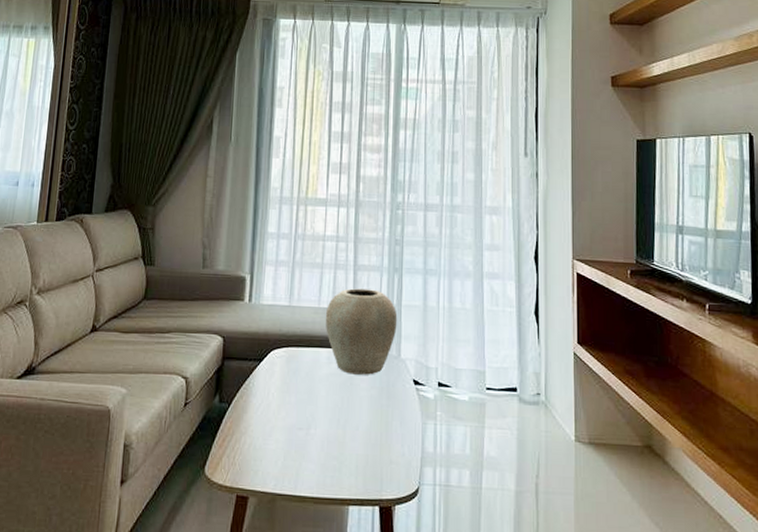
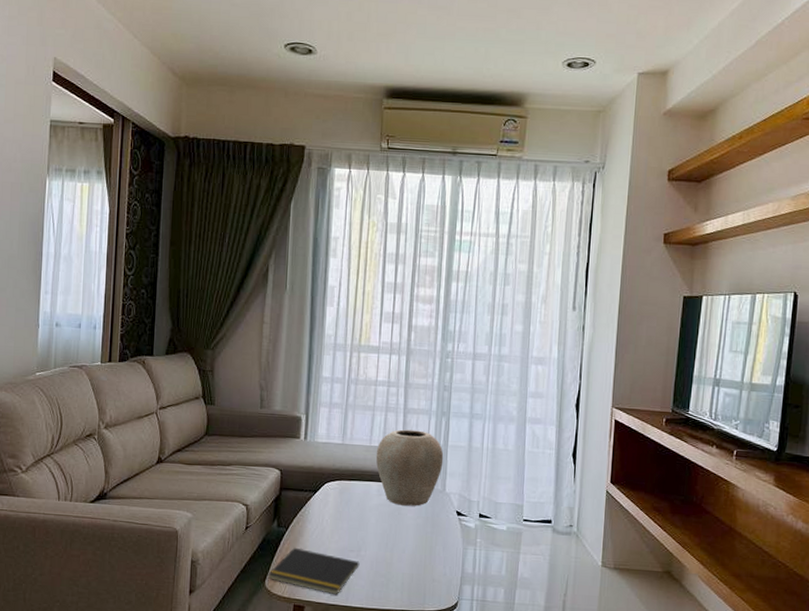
notepad: none [208,426,309,483] -> present [268,547,360,595]

